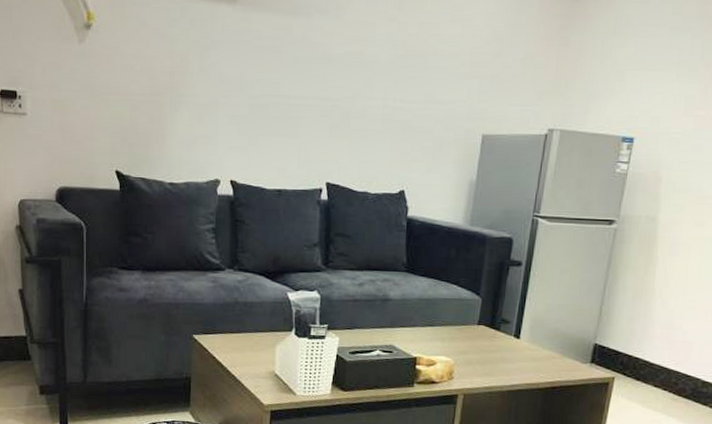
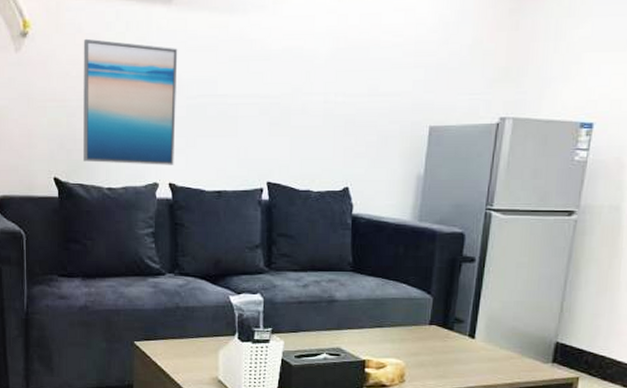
wall art: none [146,33,242,163] -> present [83,38,178,165]

